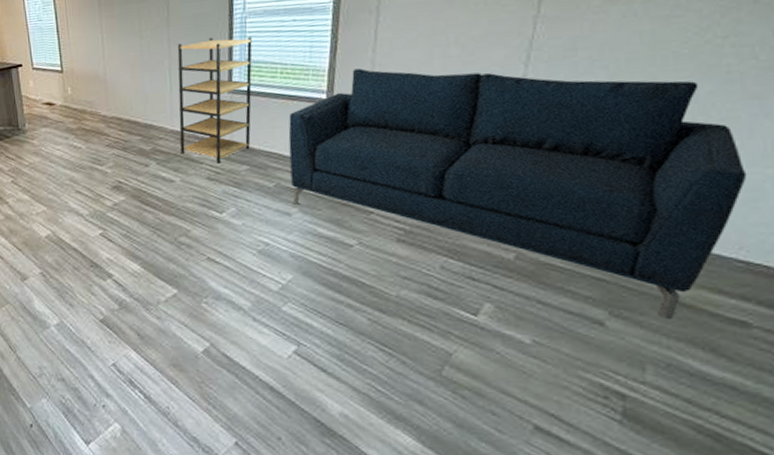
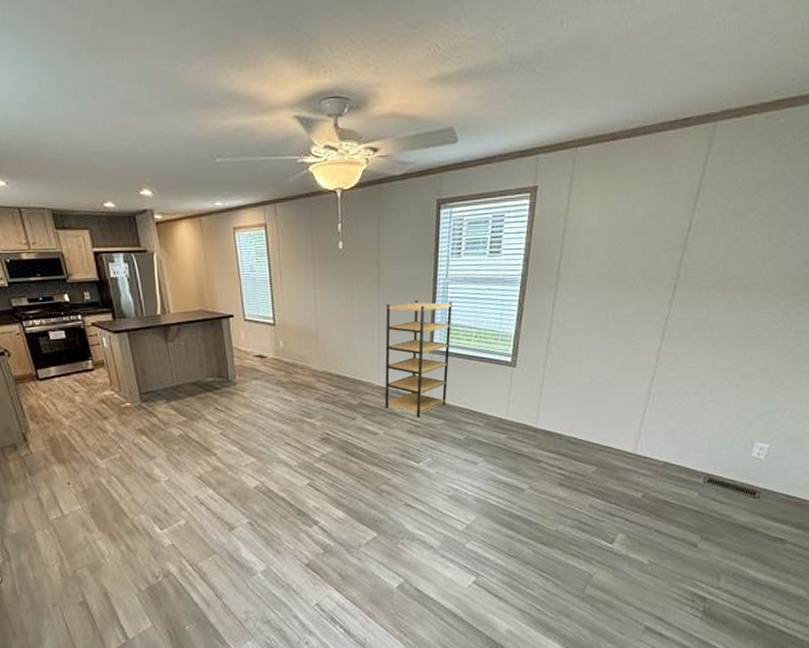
sofa: present [288,68,747,320] -> none [478,336,794,540]

